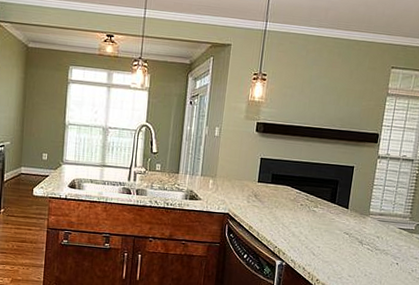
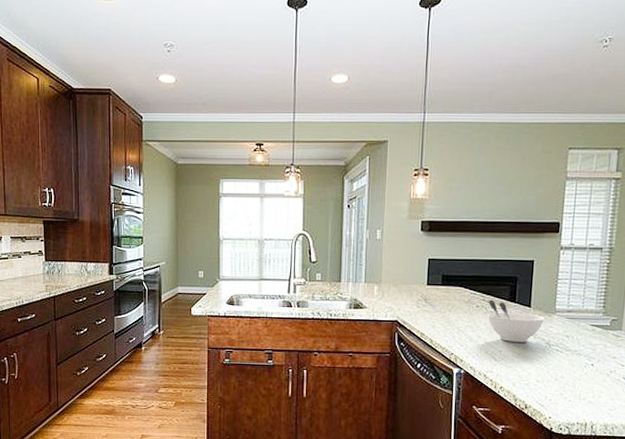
bowl: none [310,199,360,240] -> present [487,299,545,342]

